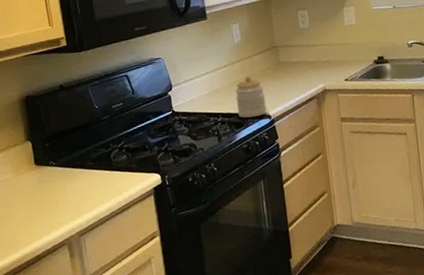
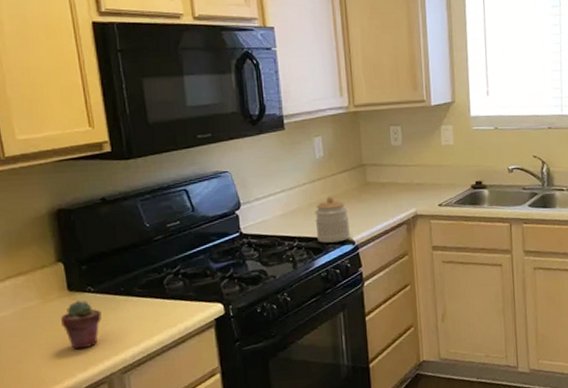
potted succulent: none [30,173,62,216] -> present [61,300,102,350]

